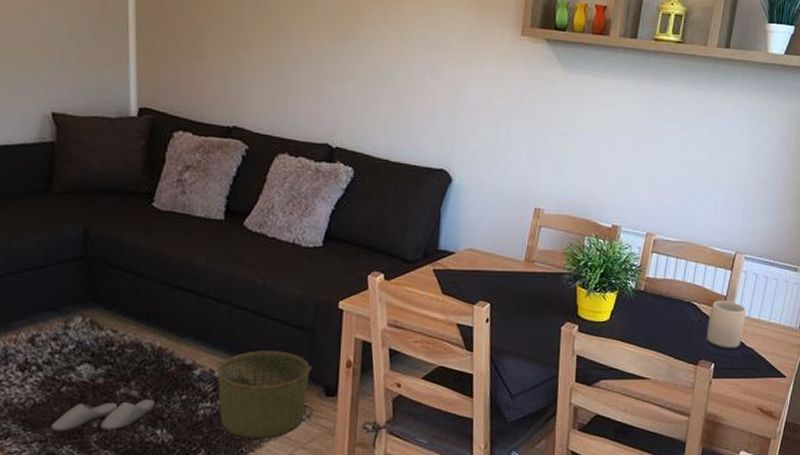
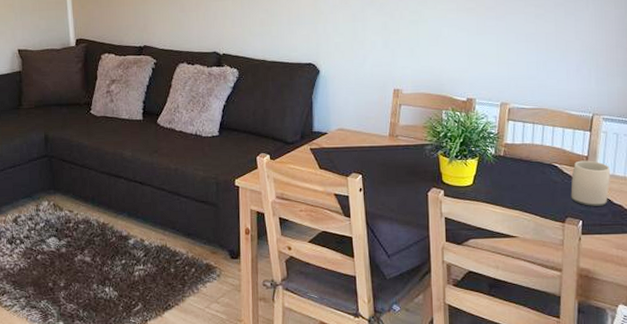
slippers: present [51,400,155,432] -> none [32,264,103,290]
basket: present [216,351,312,439] -> none [145,222,218,295]

